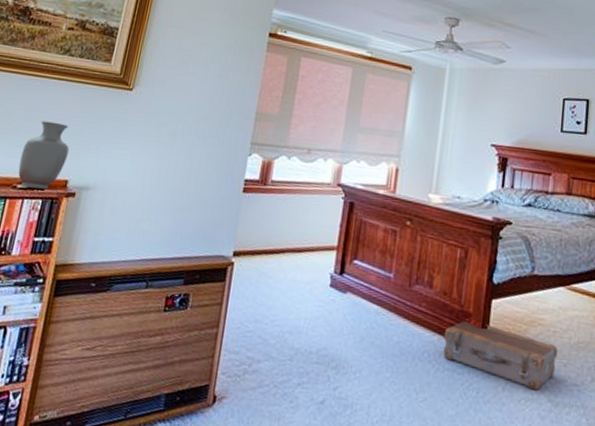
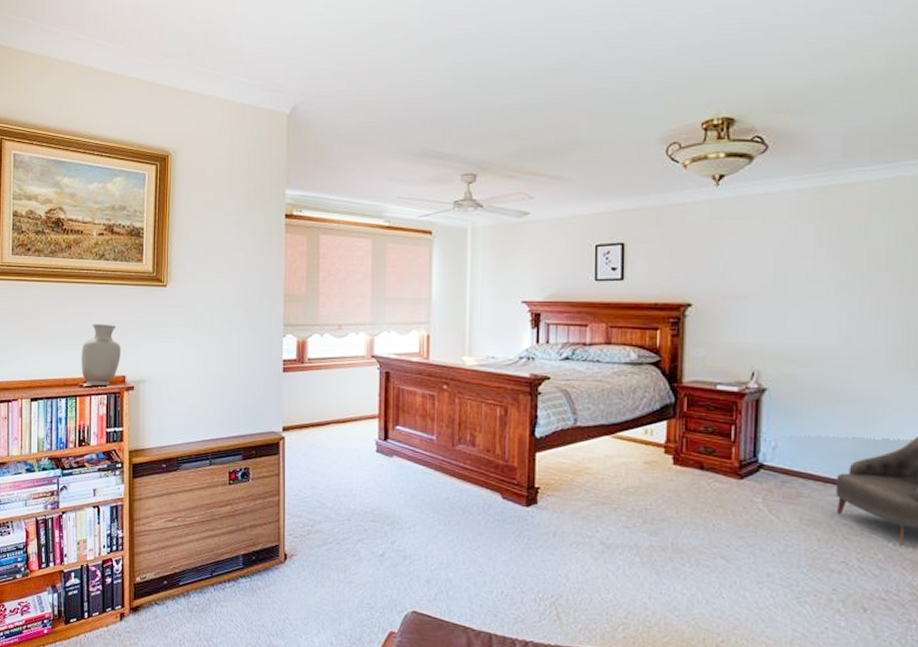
suitcase: present [443,319,557,390] -> none [491,473,606,534]

